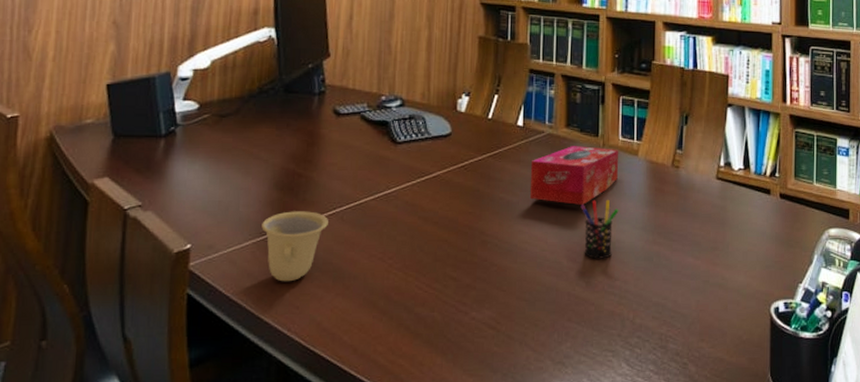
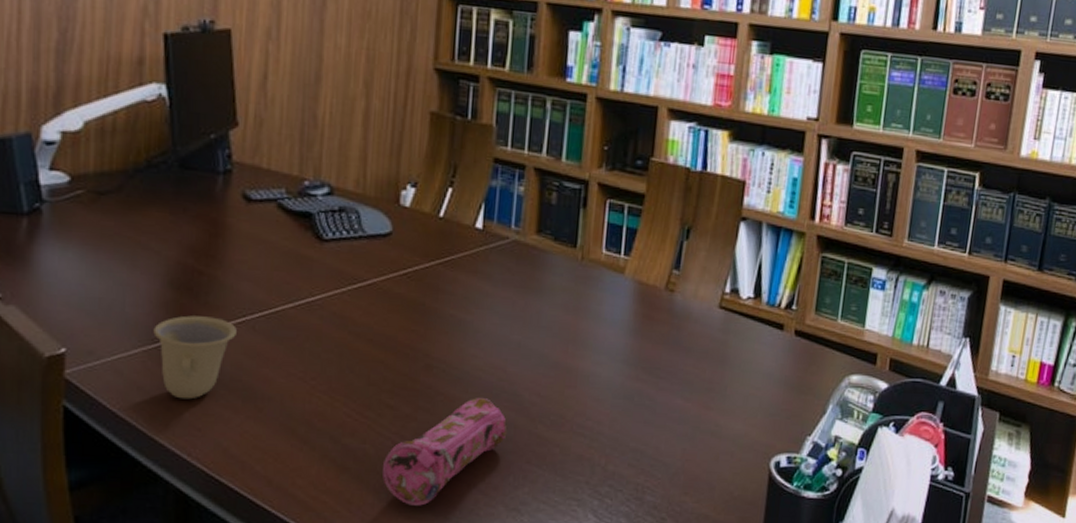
pencil case: none [448,267,551,364] -> present [382,398,508,506]
tissue box: present [529,146,618,205] -> none [487,257,600,329]
pen holder: present [580,200,619,259] -> none [549,324,596,394]

